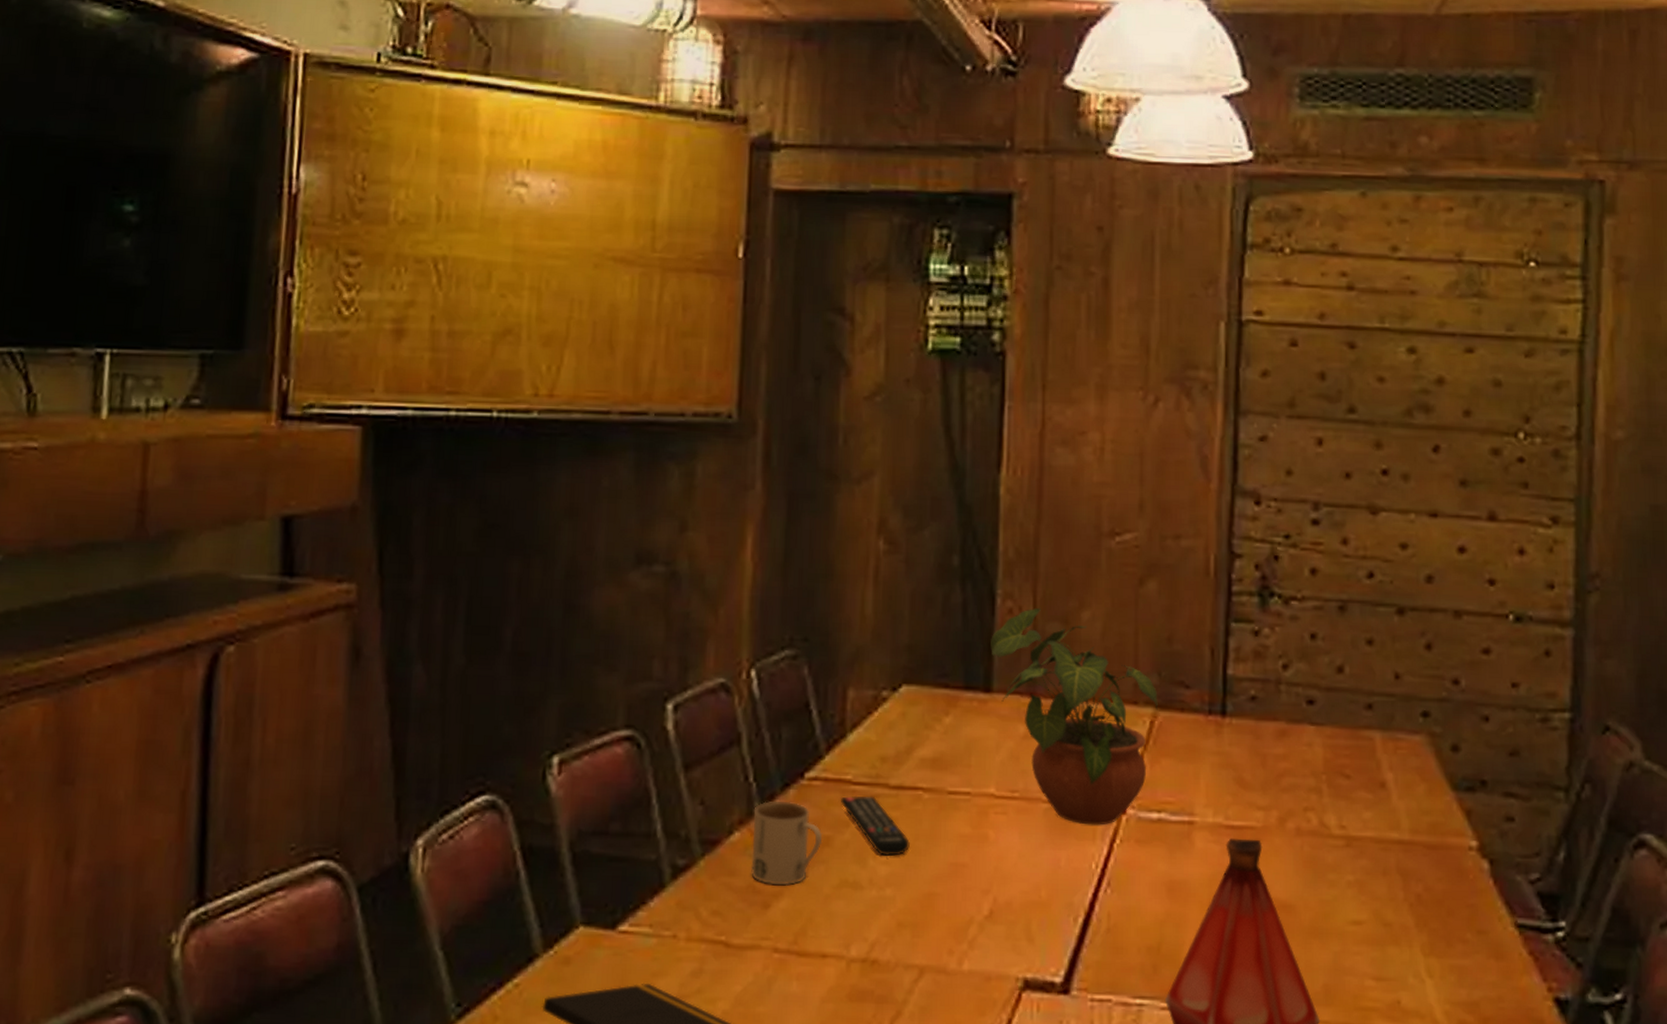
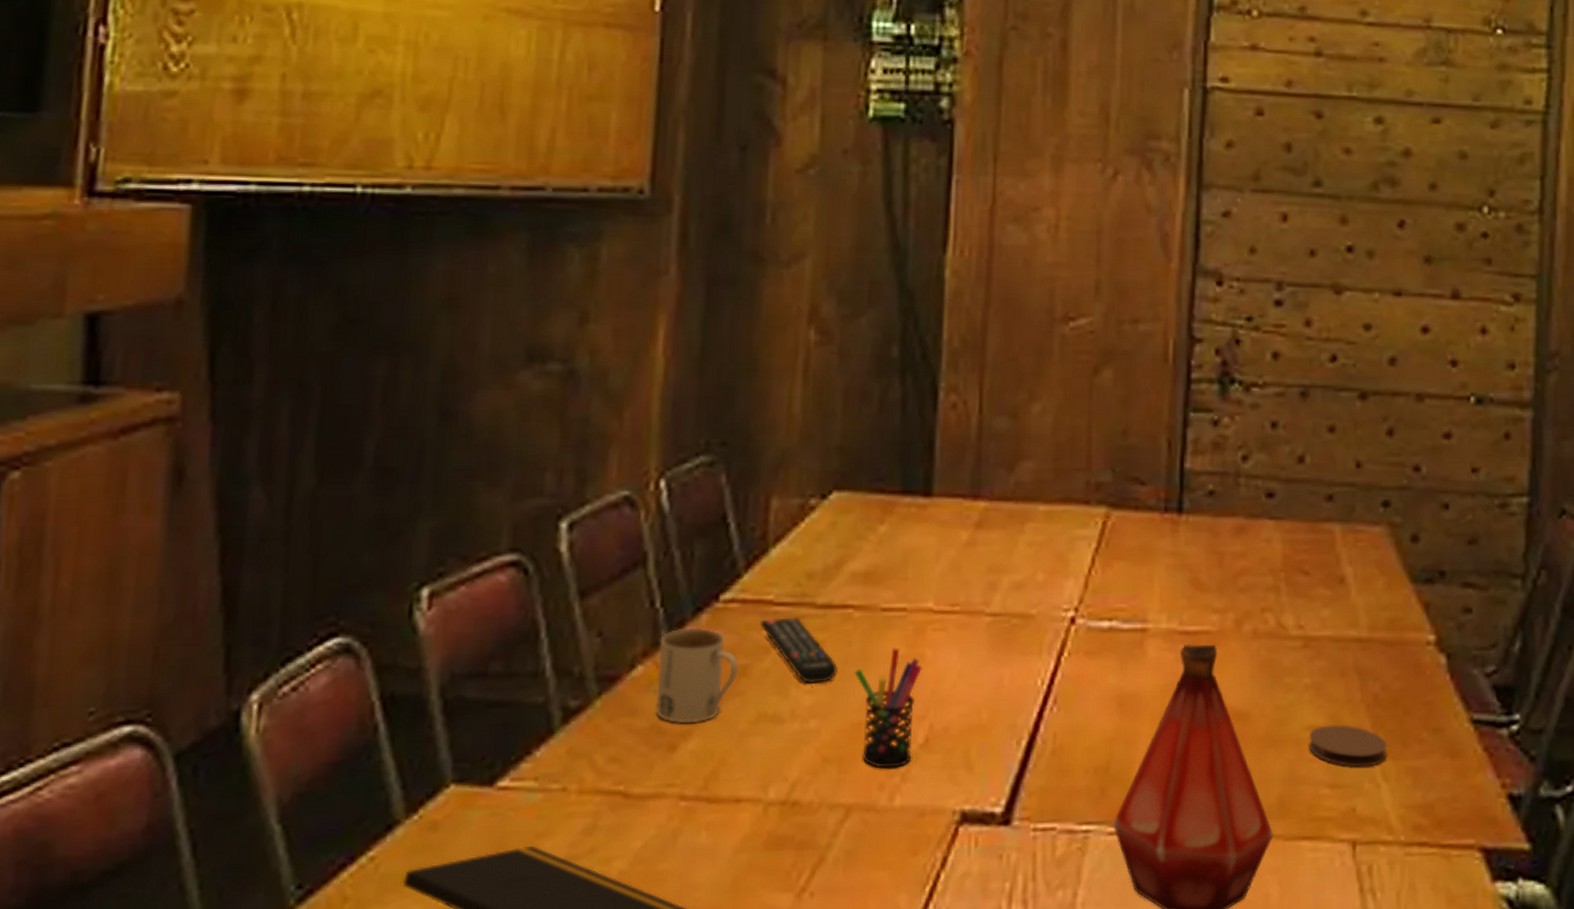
pen holder: none [925,827,986,936] -> present [855,648,922,769]
potted plant: present [990,607,1158,825] -> none [931,401,1111,638]
coaster: none [1352,921,1431,963] -> present [1308,725,1388,768]

